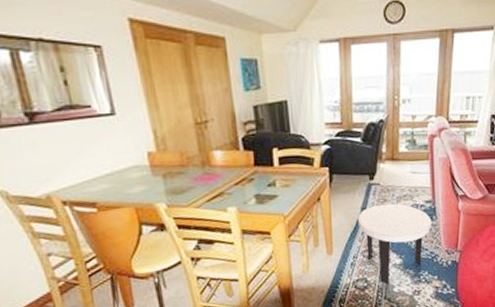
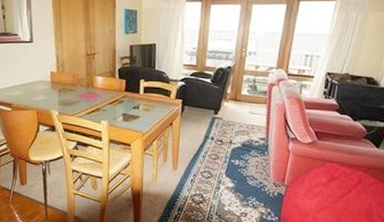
side table: present [357,203,432,285] -> none [200,135,264,204]

